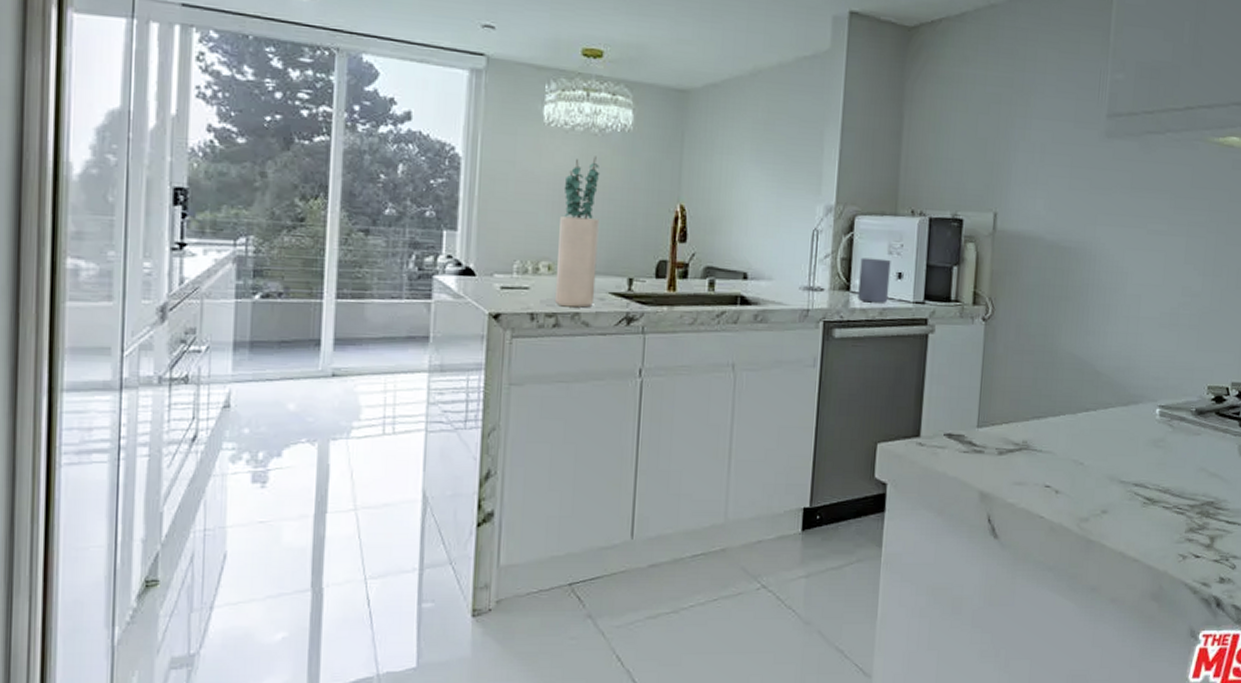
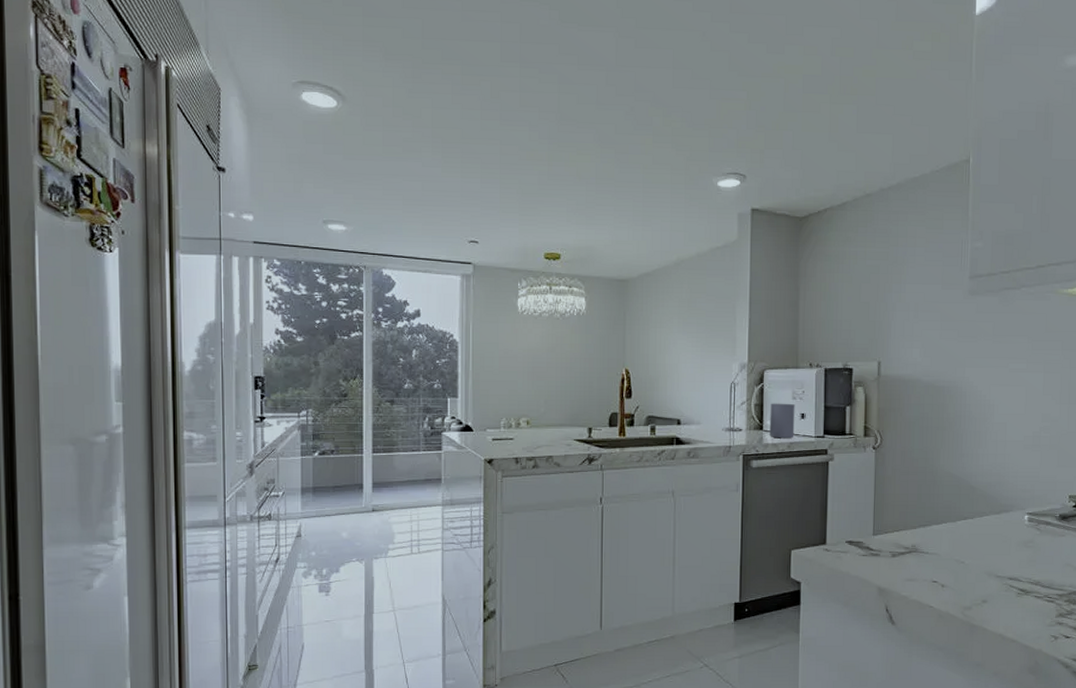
vase: present [554,156,600,308] -> none [533,335,564,452]

